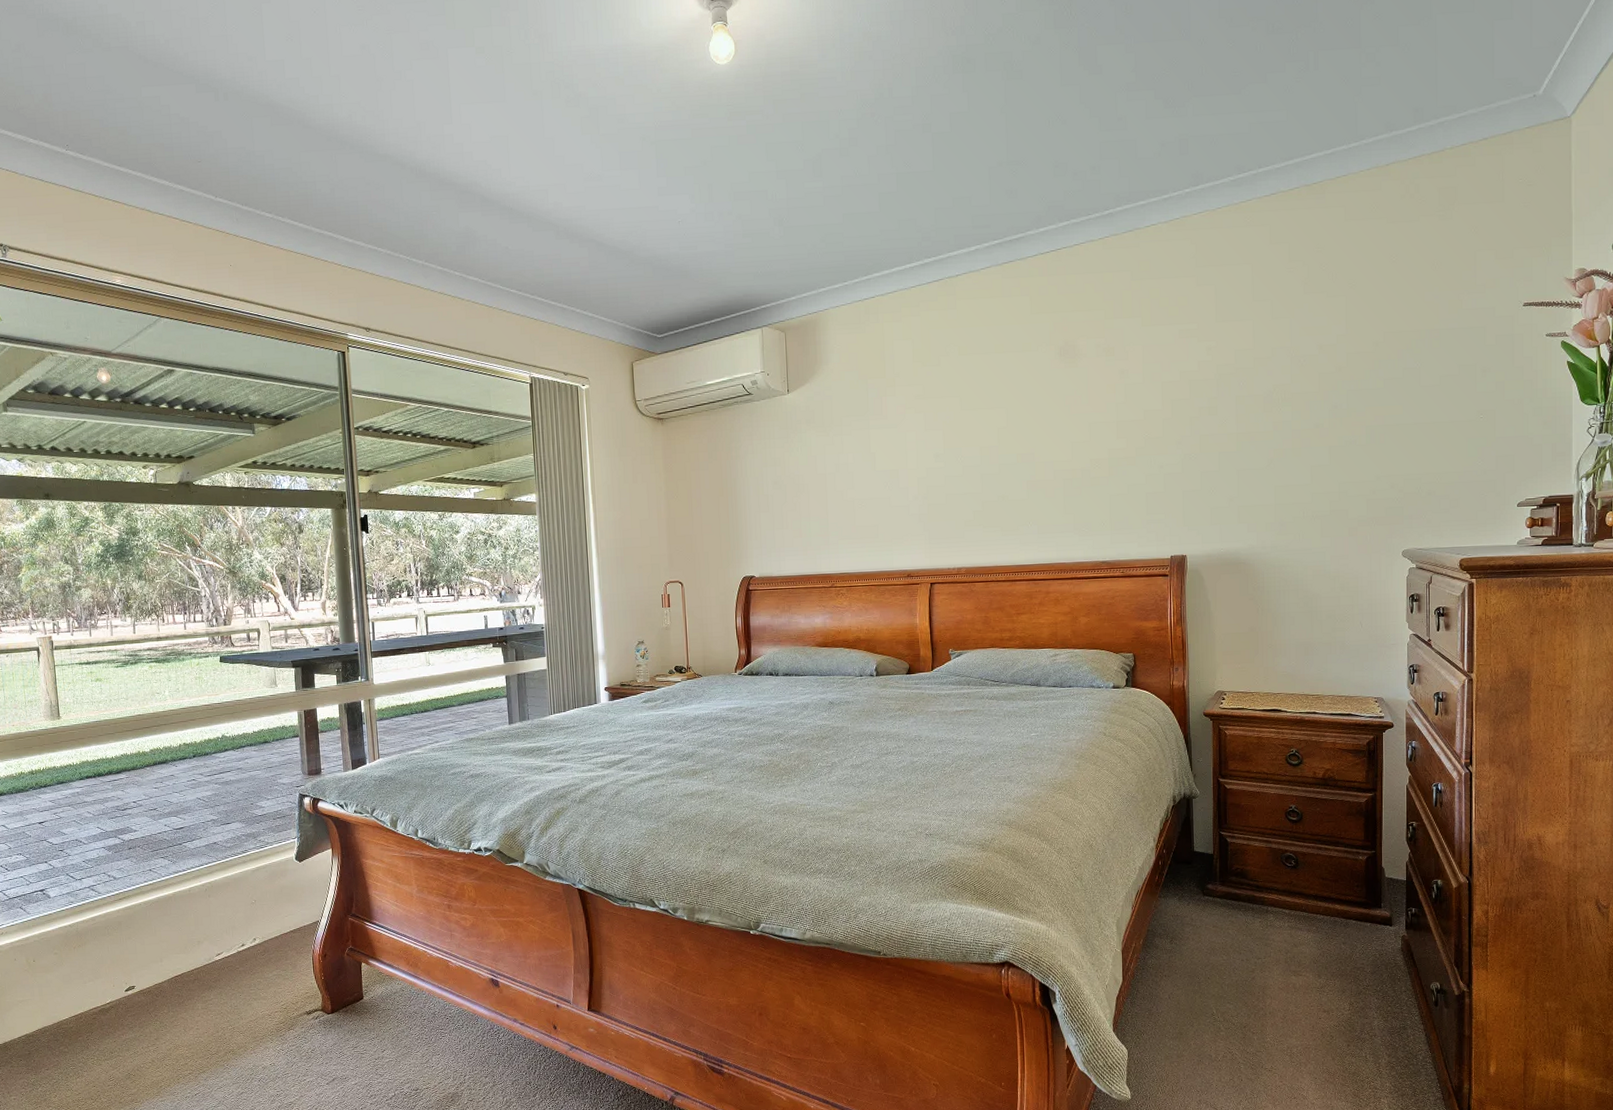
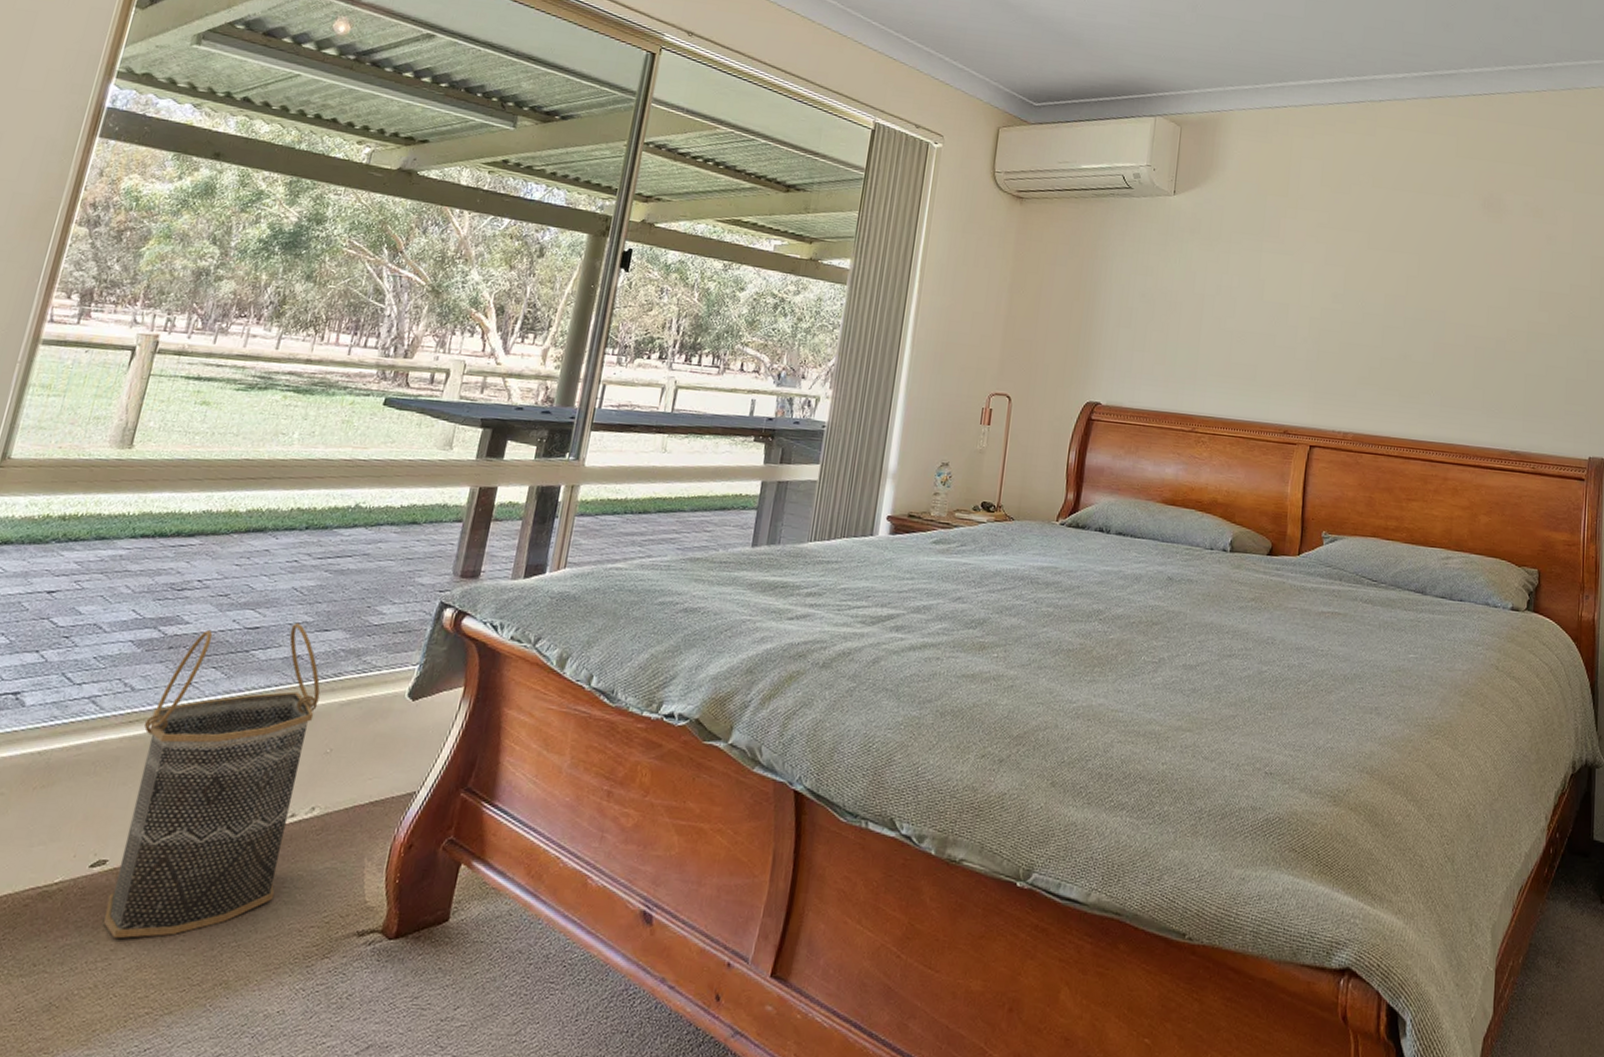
basket: none [130,821,247,1032] -> present [103,622,321,939]

